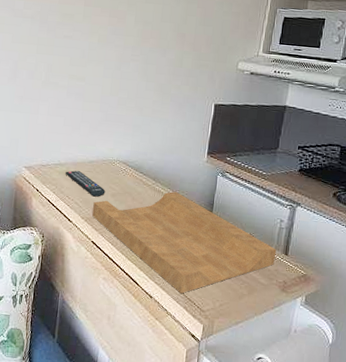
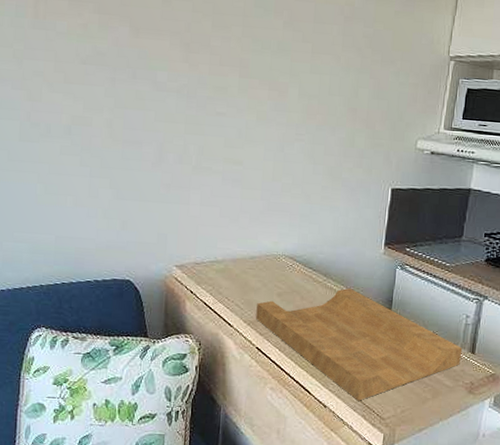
remote control: present [65,170,106,197] -> none [223,267,270,297]

